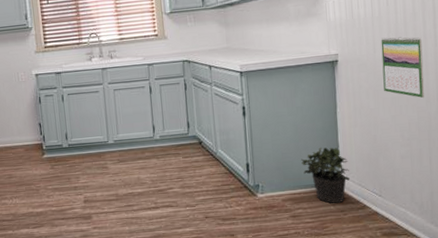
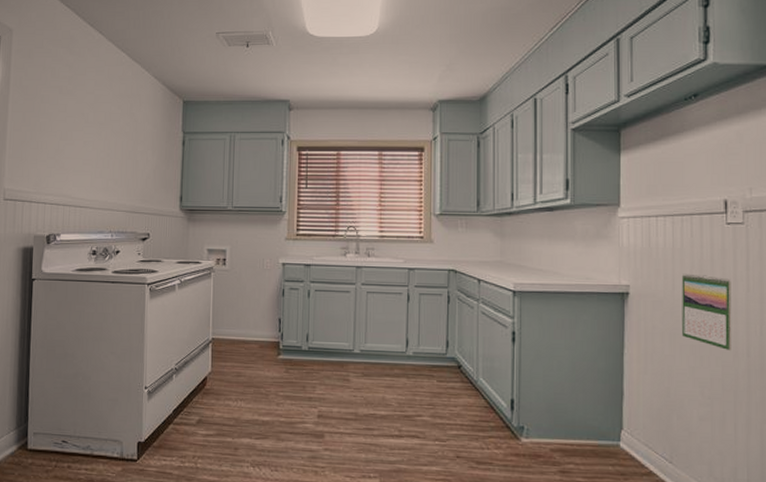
potted plant: present [301,147,350,203] -> none [577,392,634,464]

